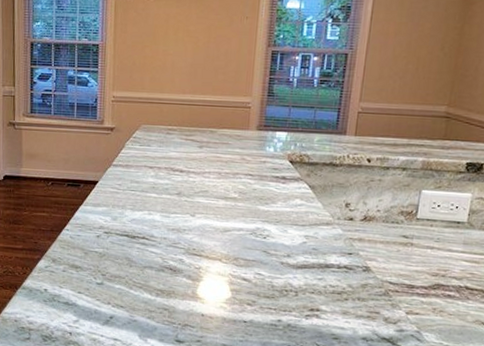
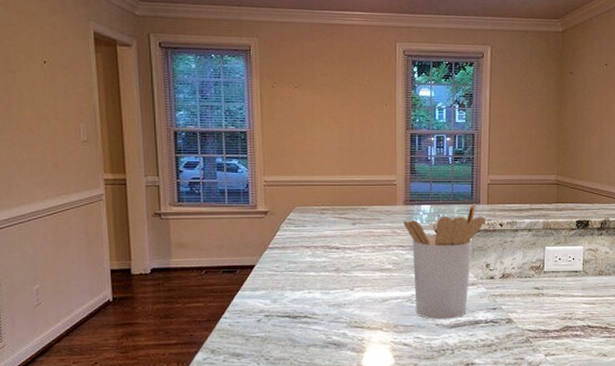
utensil holder: none [255,132,352,259] -> present [404,202,486,320]

